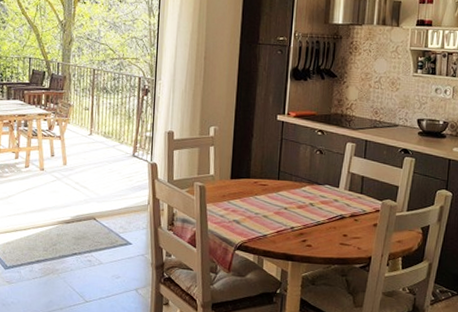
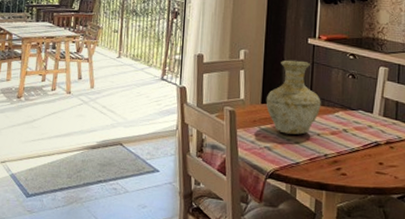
vase: none [235,136,289,209] -> present [266,60,321,135]

